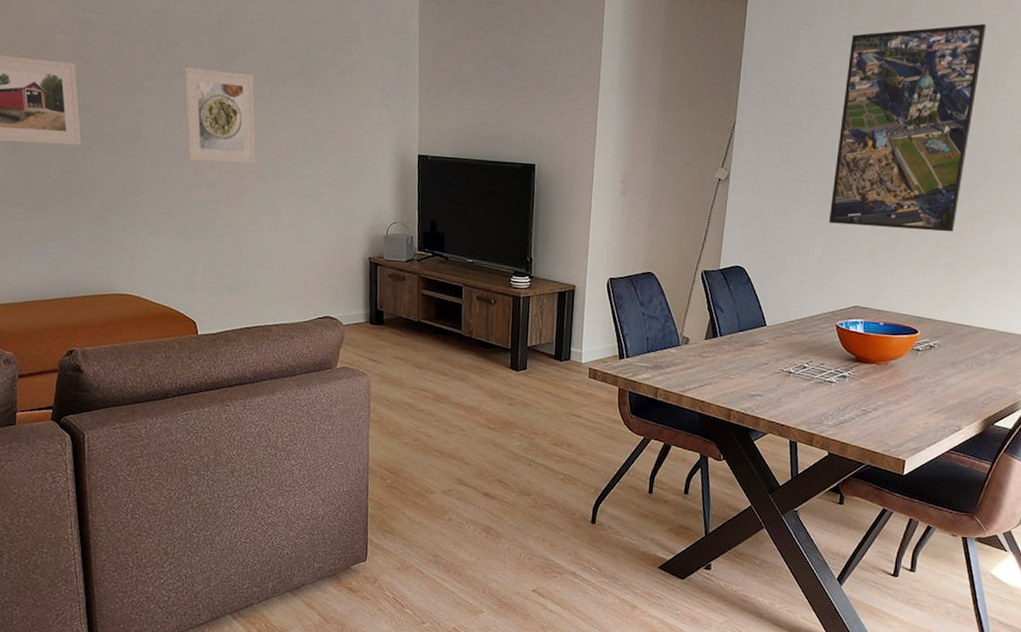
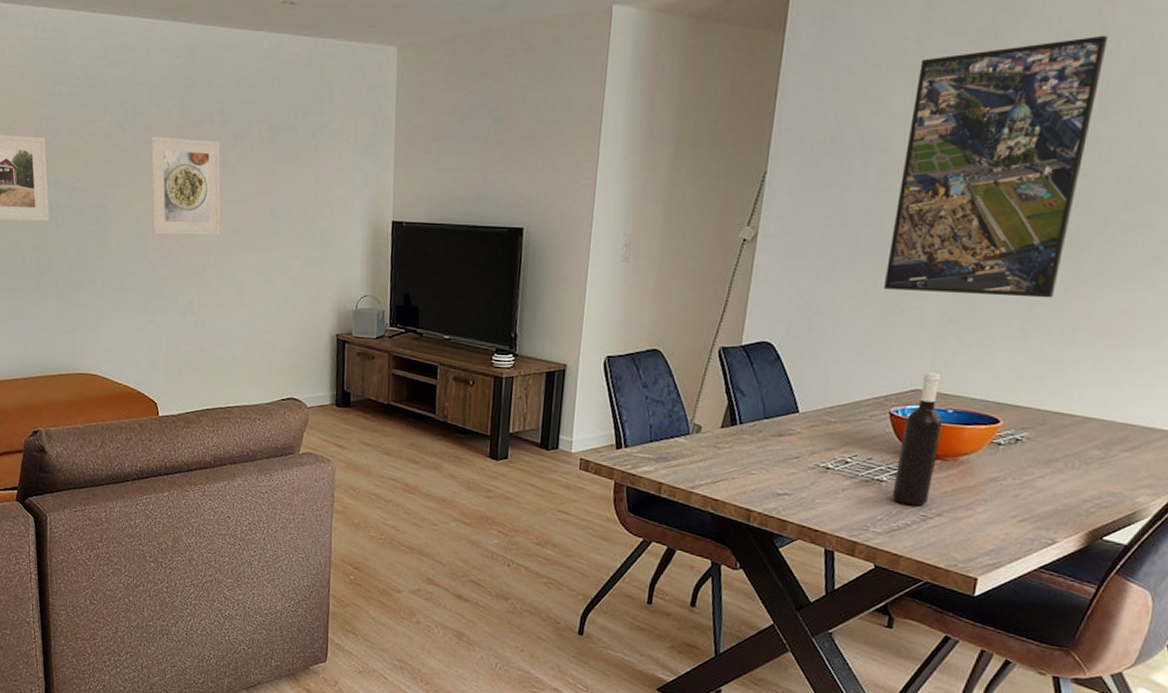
wine bottle: none [840,292,876,403] -> present [892,372,943,506]

